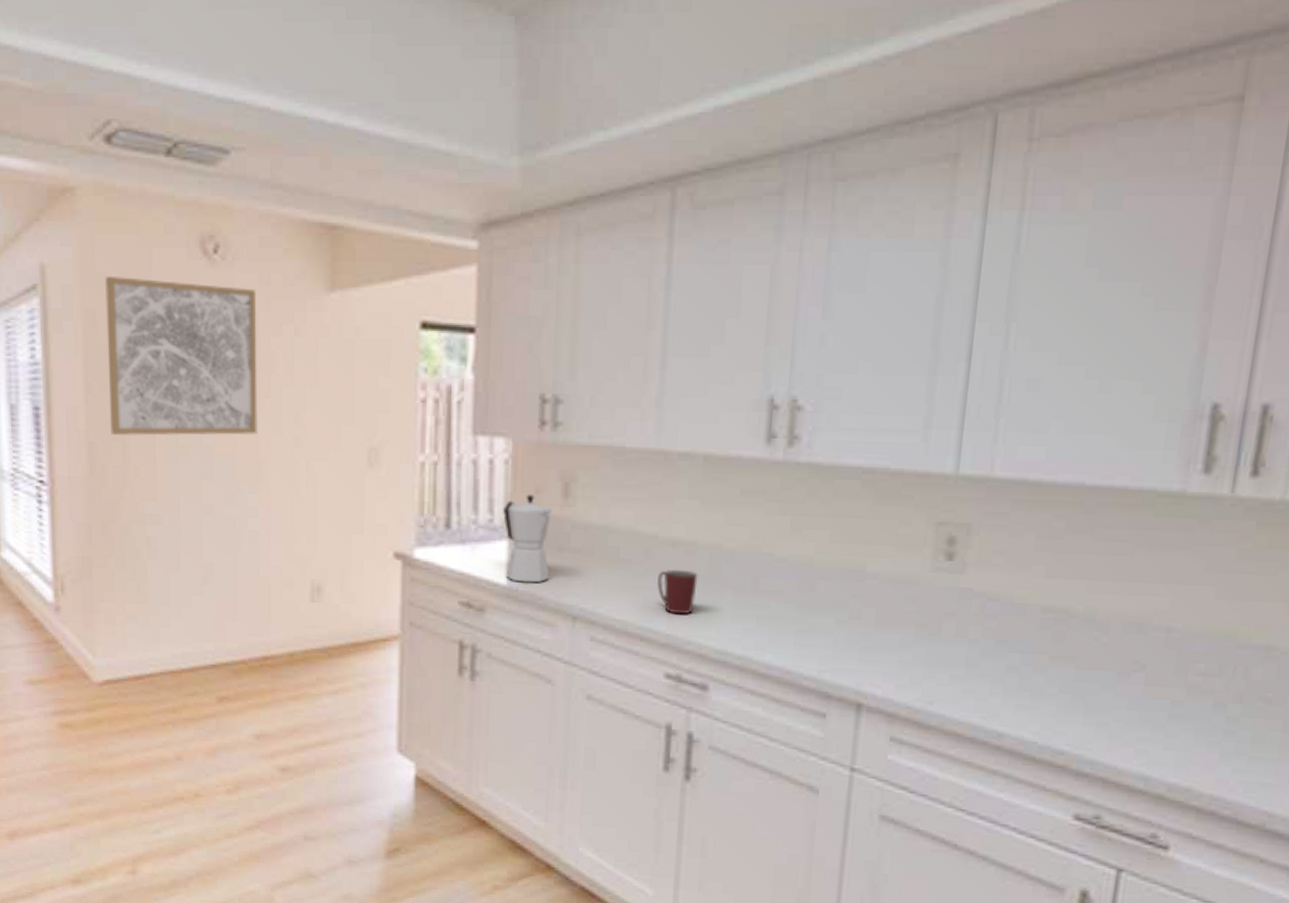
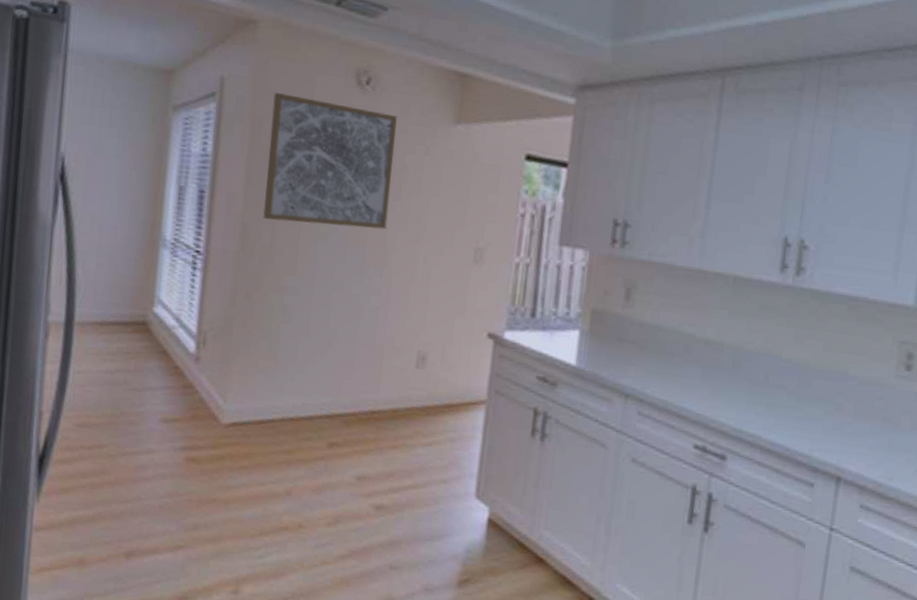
moka pot: present [503,495,553,583] -> none [575,296,616,366]
mug: present [657,569,698,615] -> none [692,363,724,400]

